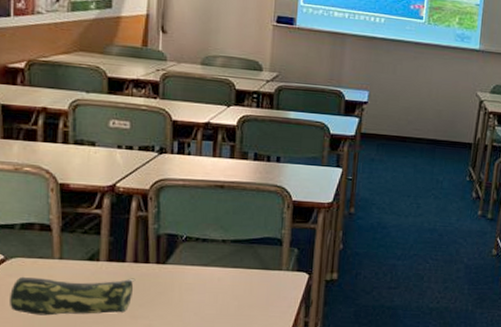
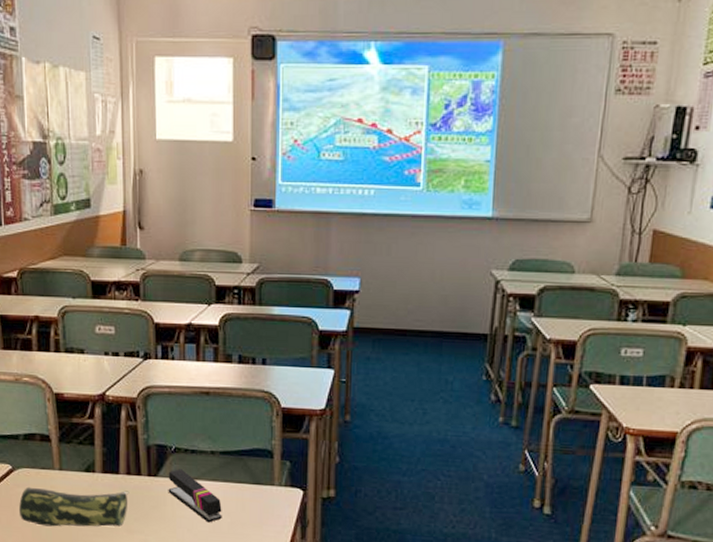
stapler: none [176,256,230,306] -> present [168,469,222,523]

